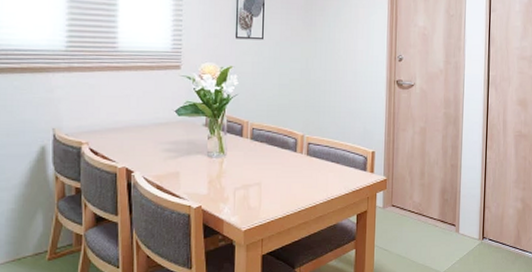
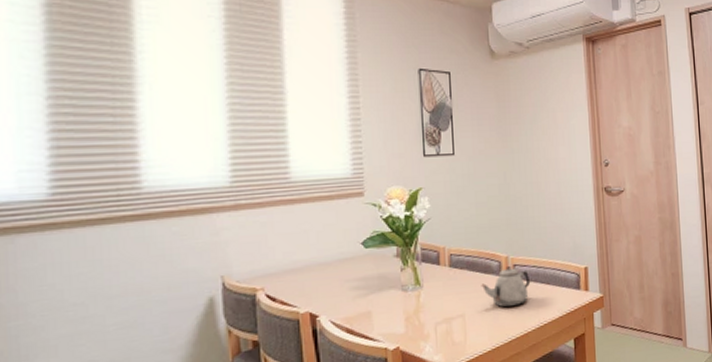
teapot: none [277,144,322,181] -> present [481,266,531,308]

